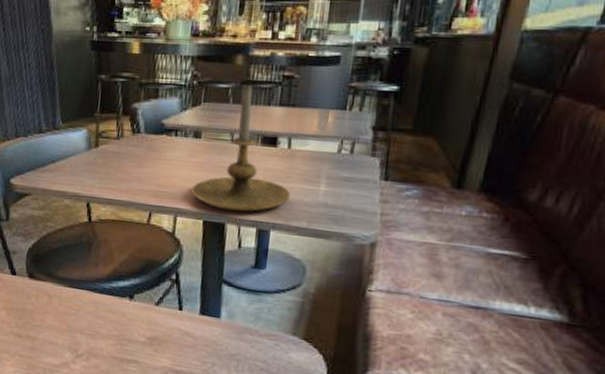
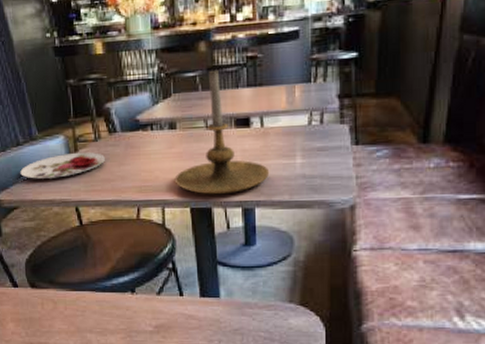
plate: none [38,147,126,171] -> present [20,152,106,179]

